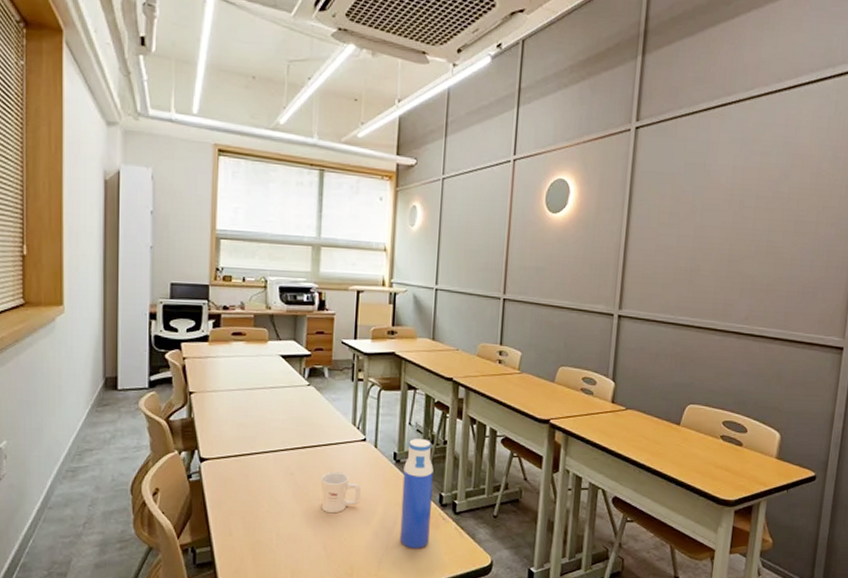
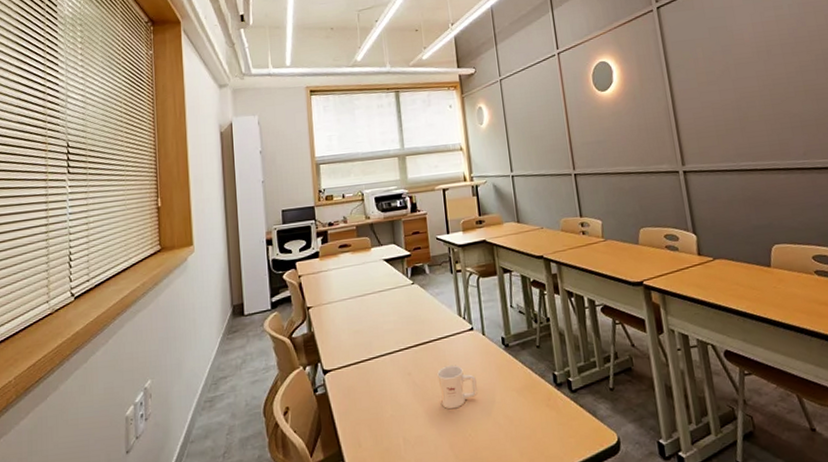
water bottle: present [399,438,434,548] -> none [513,319,552,436]

